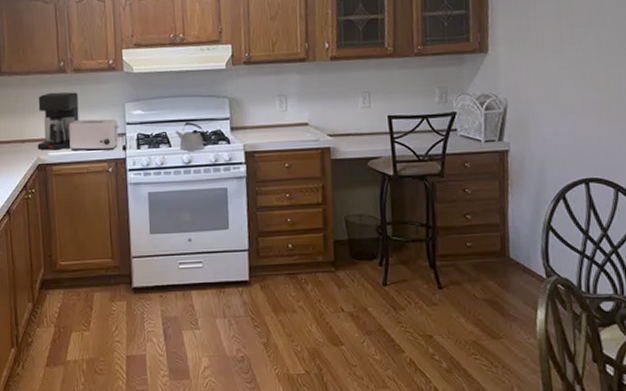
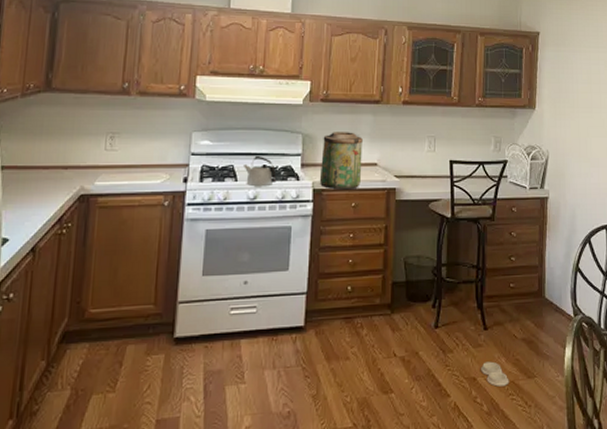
coffee maker: present [37,92,79,150] -> none [82,115,140,179]
toaster: present [68,119,119,152] -> none [122,147,183,183]
canister: none [249,93,293,151] -> present [319,132,363,190]
pet bowl: none [437,320,471,345] -> present [481,361,509,387]

